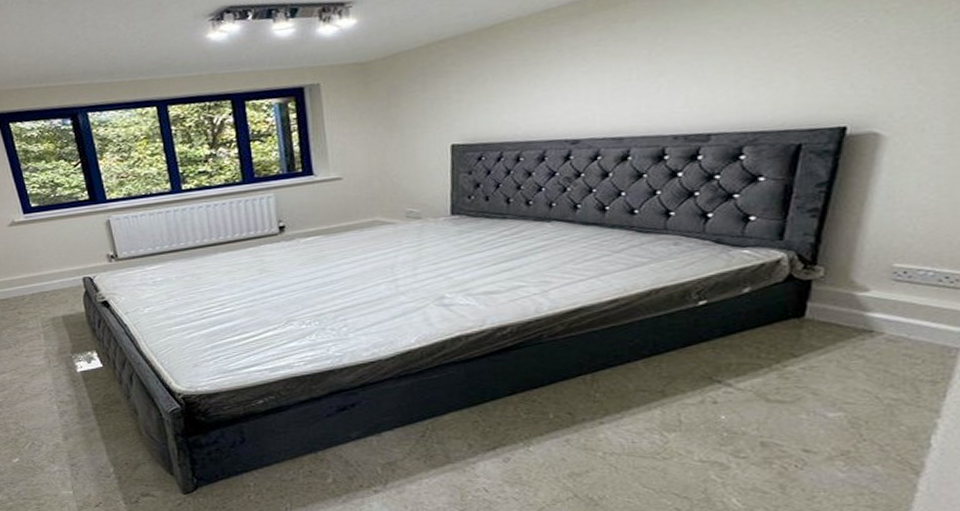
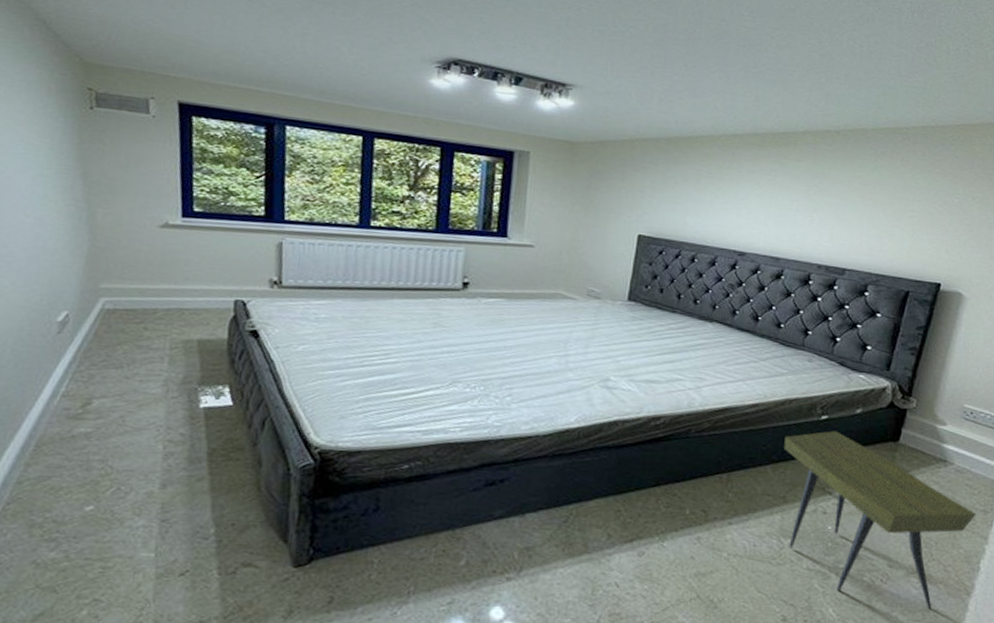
side table: none [655,315,921,494] -> present [784,431,976,611]

